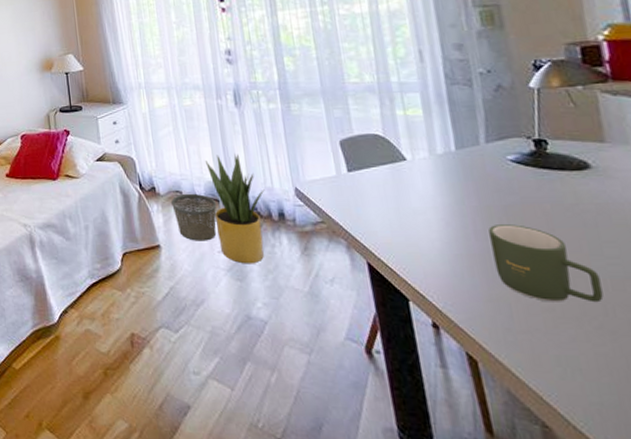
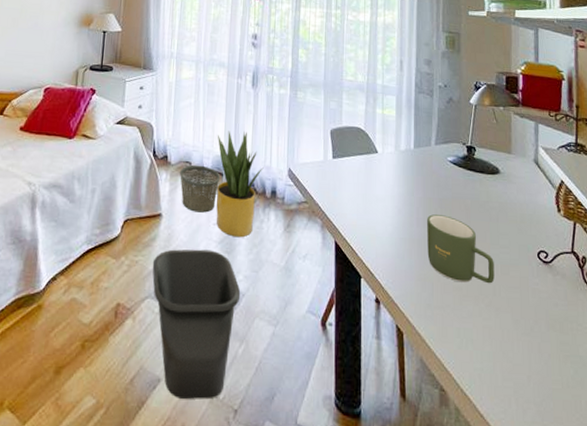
waste bin: none [159,278,263,427] -> present [152,249,241,399]

